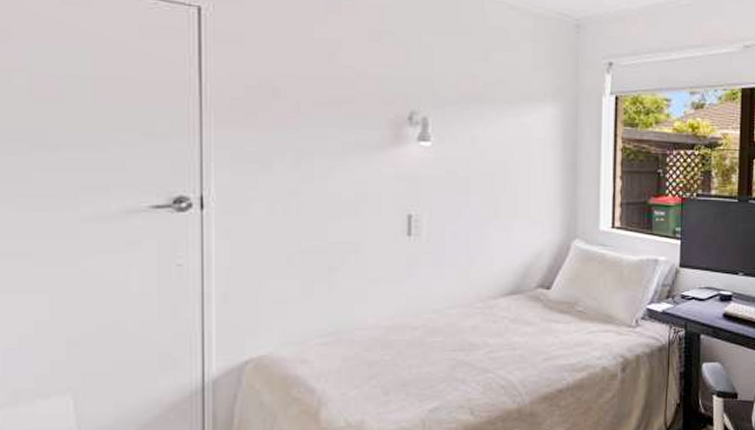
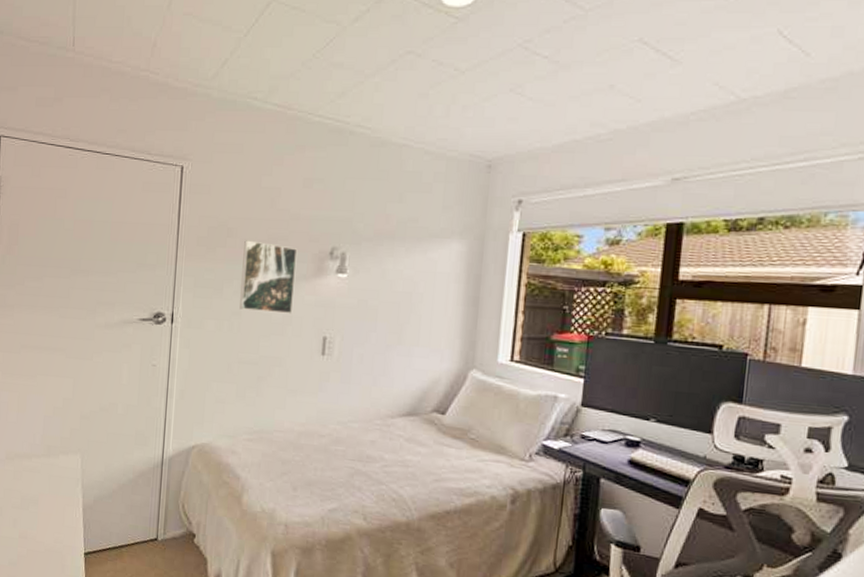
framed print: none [297,103,368,191] -> present [239,240,298,314]

